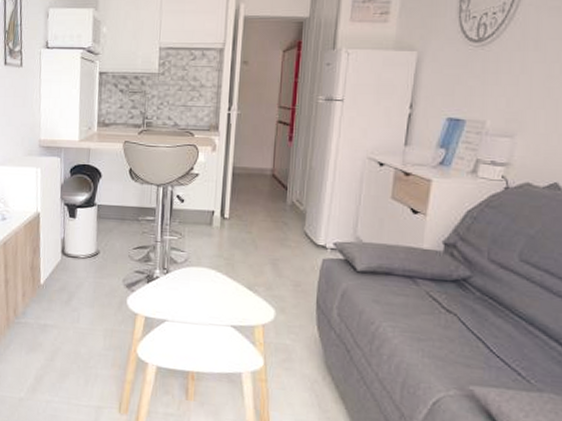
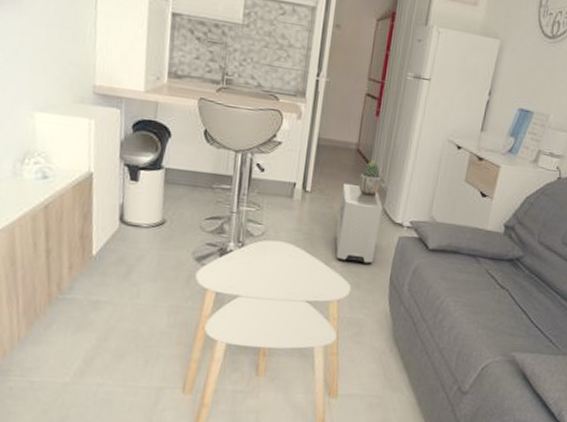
air purifier: none [257,208,303,289] -> present [335,183,383,265]
potted cactus: none [276,184,300,219] -> present [358,160,382,196]

